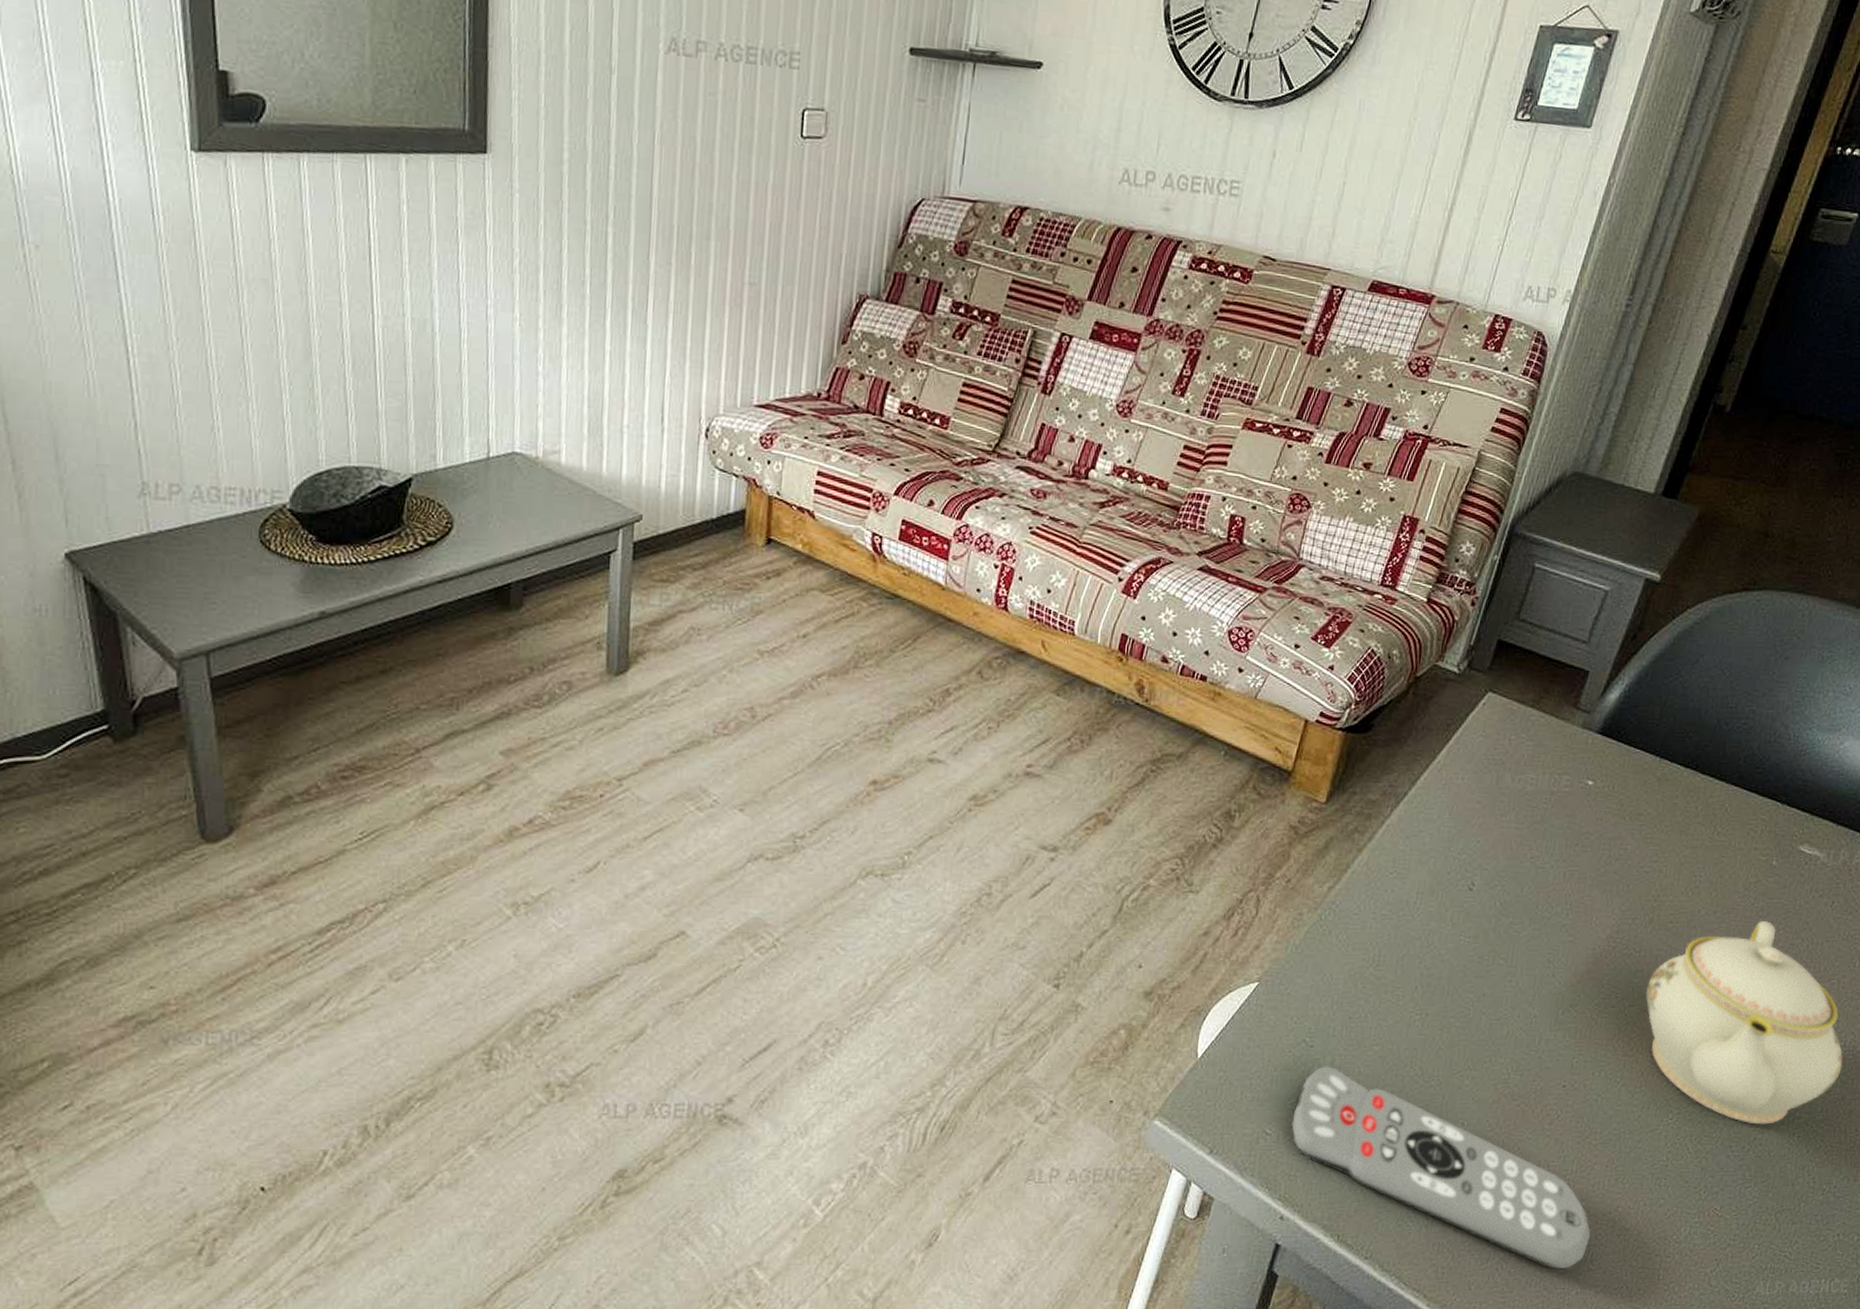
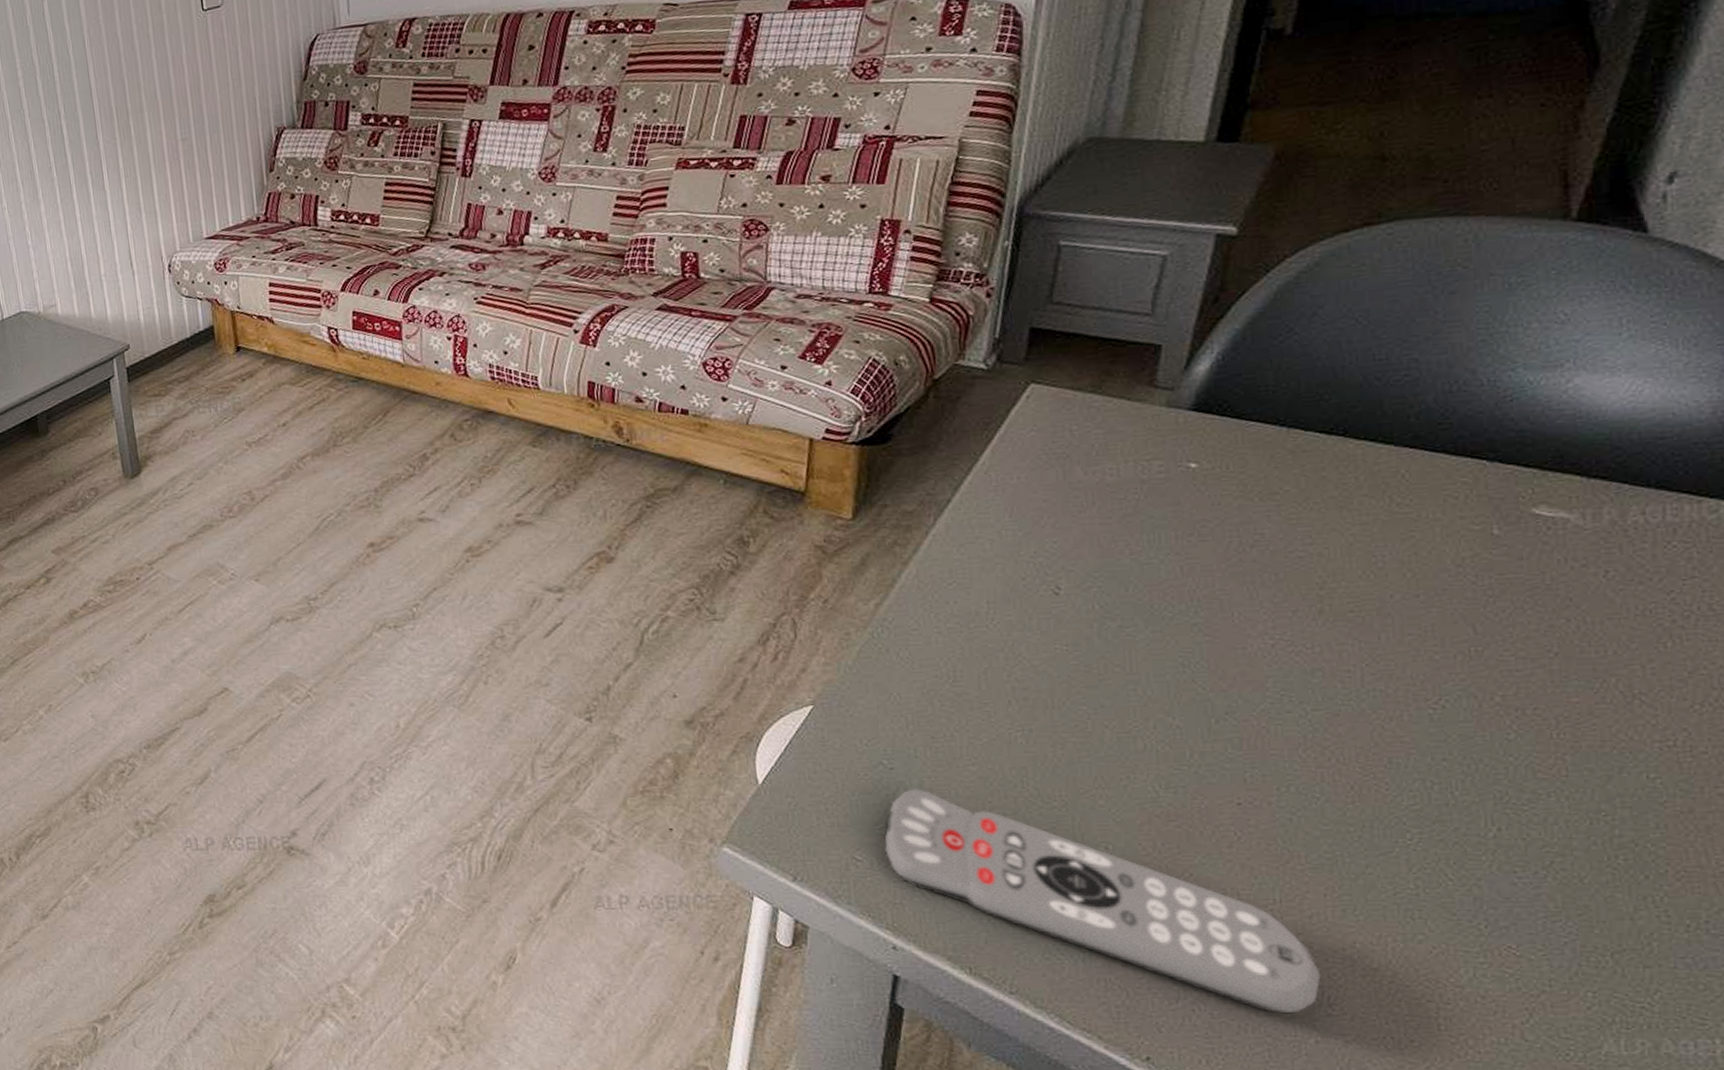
teapot: present [1645,921,1843,1125] -> none [1332,601,1678,845]

